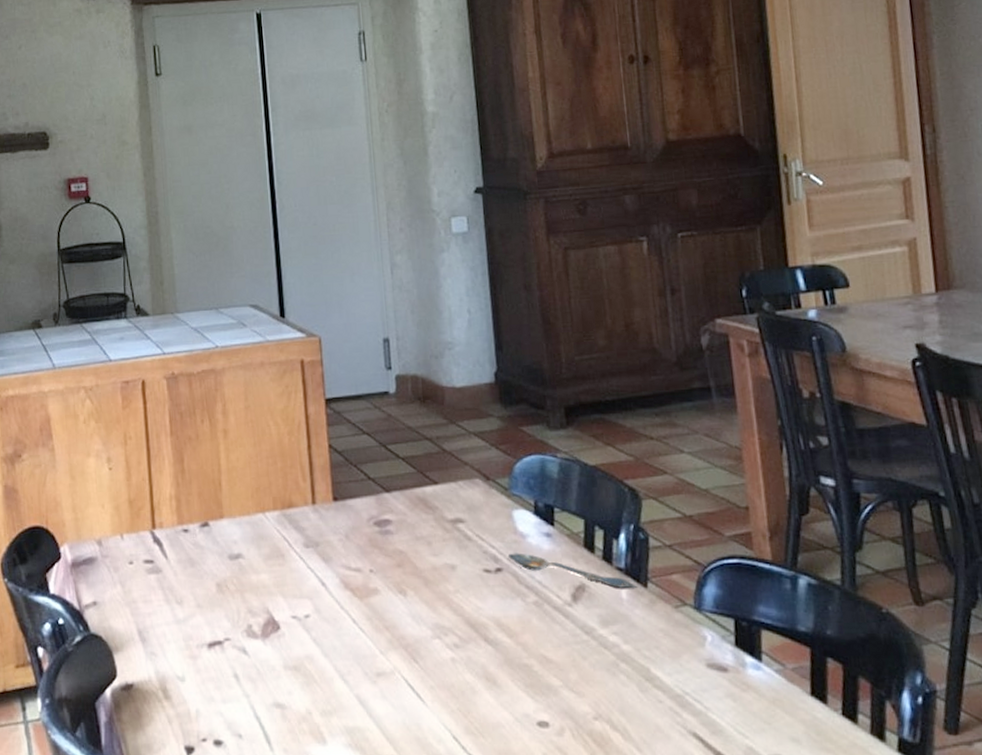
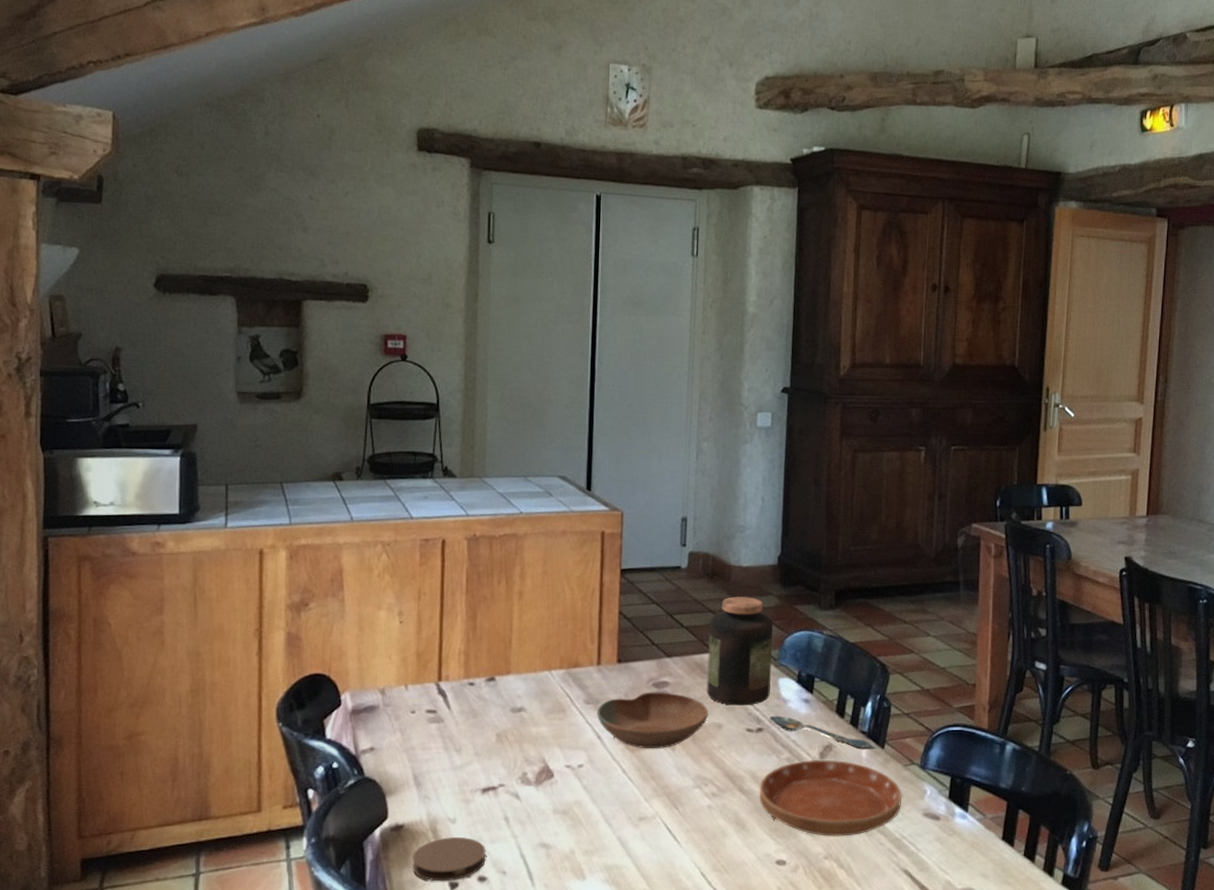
coaster: none [145,697,220,746] -> present [412,837,486,882]
bowl: none [318,531,439,595] -> present [597,692,708,748]
jar: none [427,420,505,543] -> present [707,596,774,706]
saucer: none [506,602,678,693] -> present [759,759,902,837]

